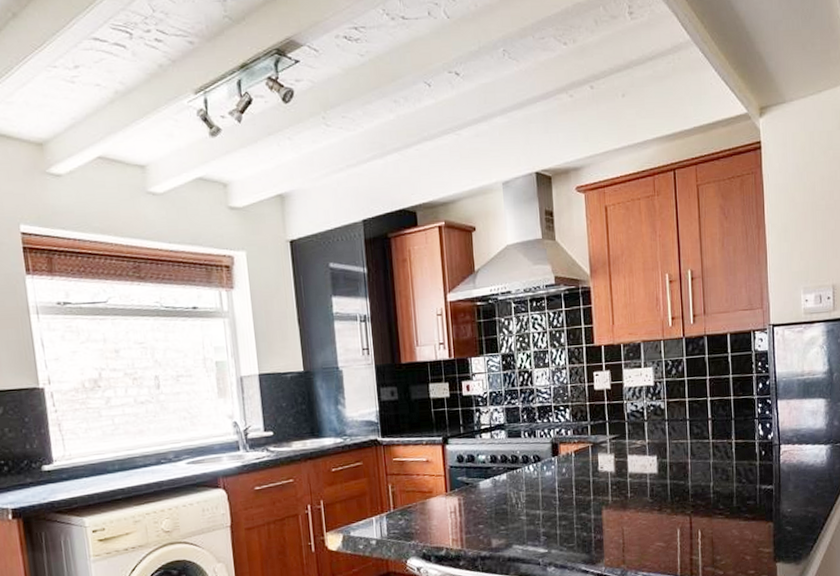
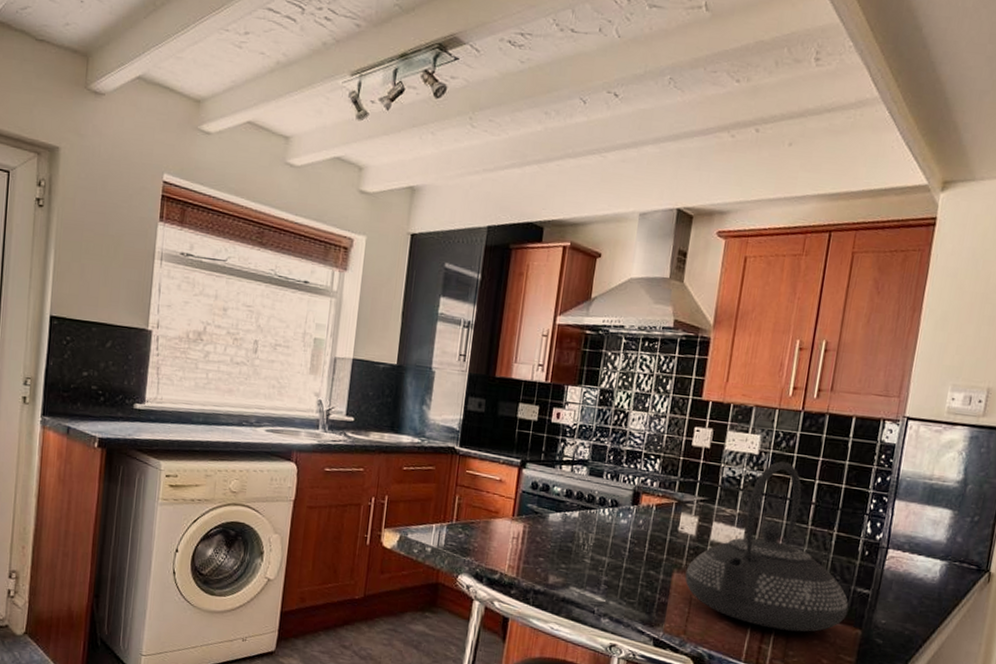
teapot: none [613,387,758,540] -> present [684,461,849,632]

